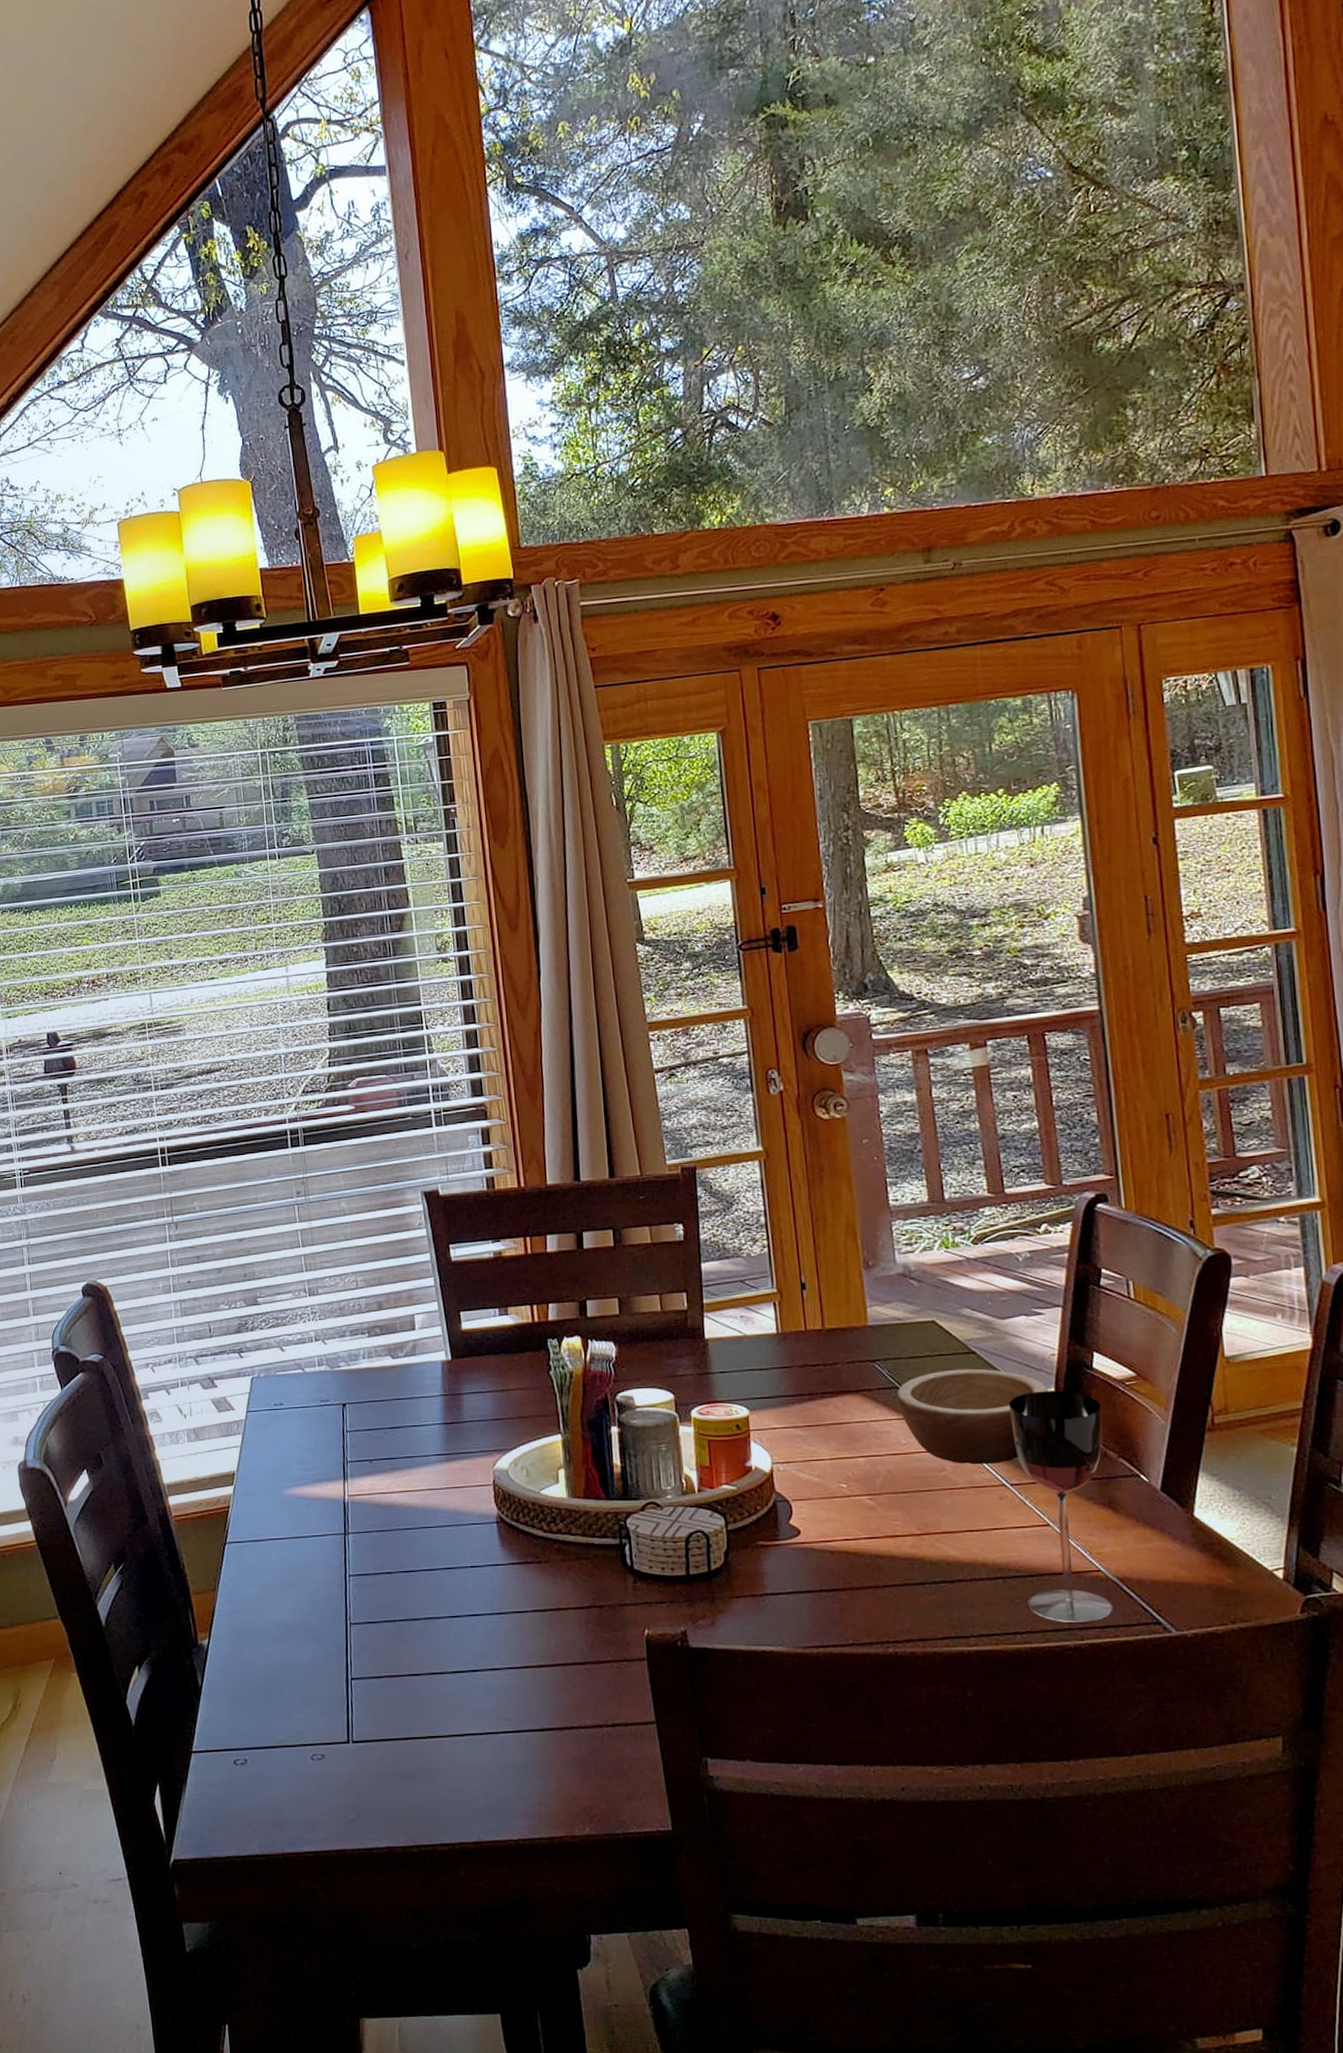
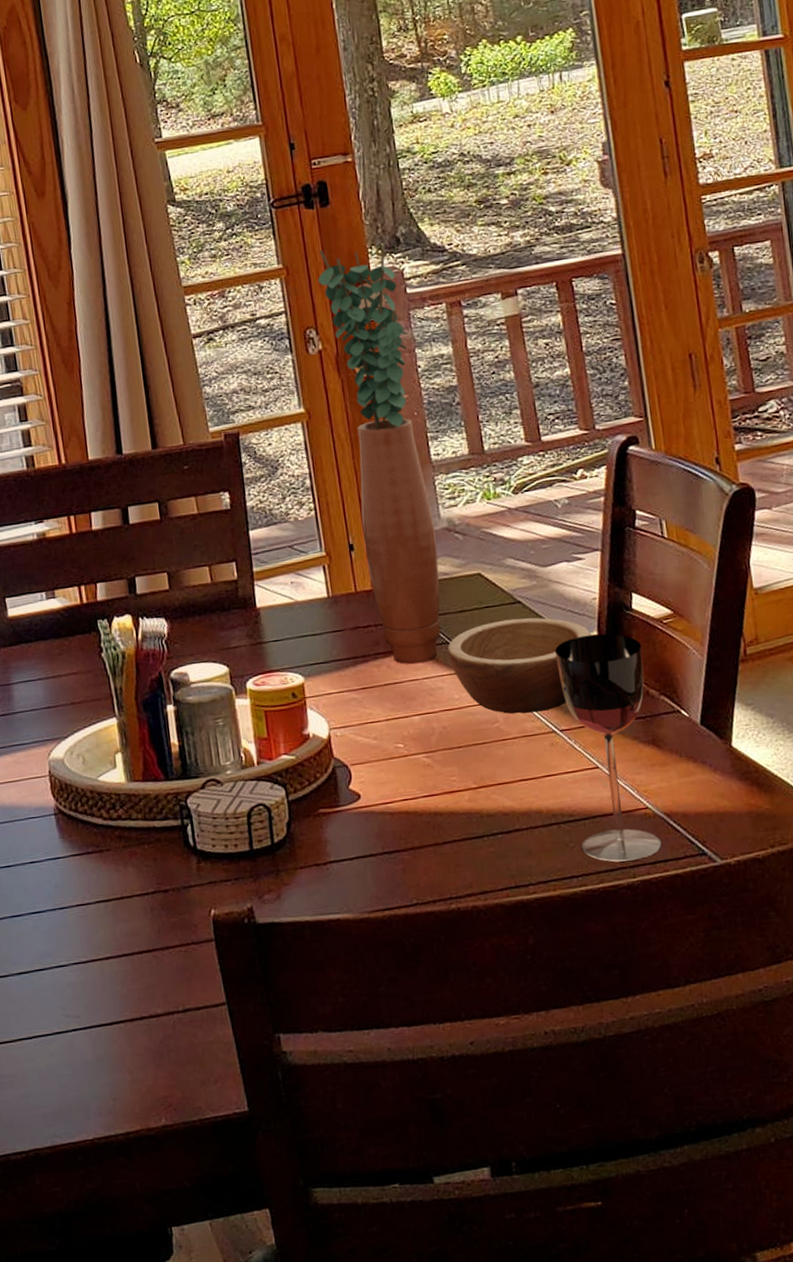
vase: none [783,992,892,1406] -> present [318,247,441,665]

